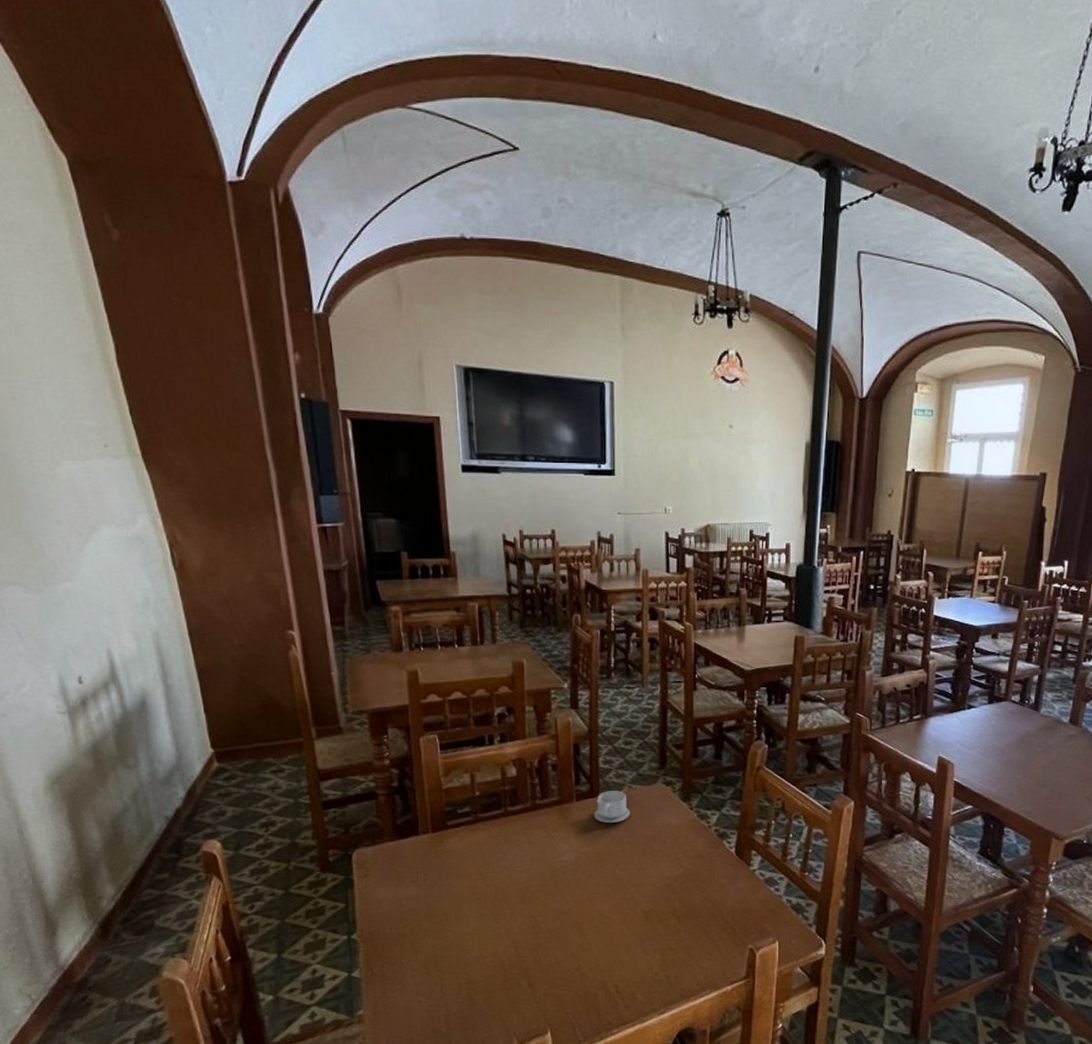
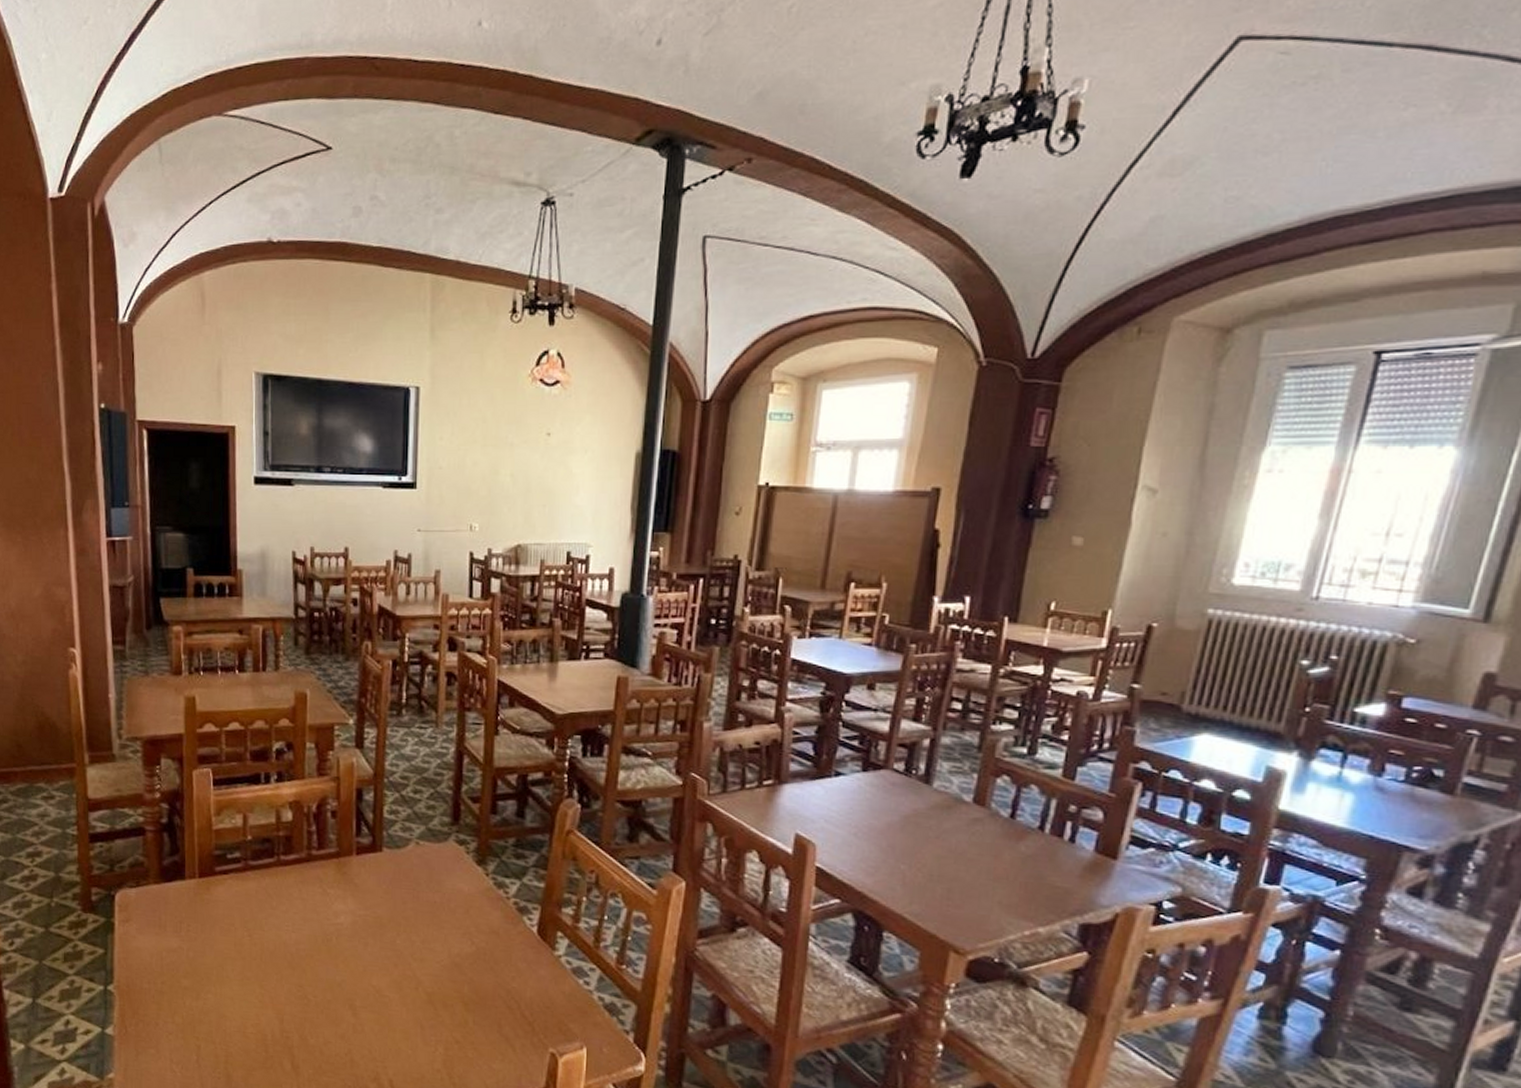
teacup: present [593,791,630,823] -> none [374,845,416,884]

